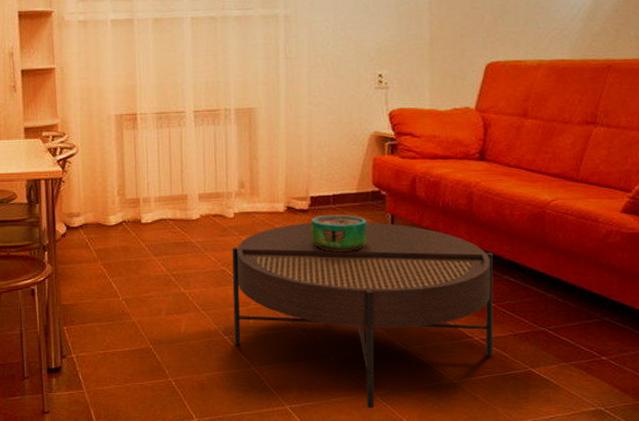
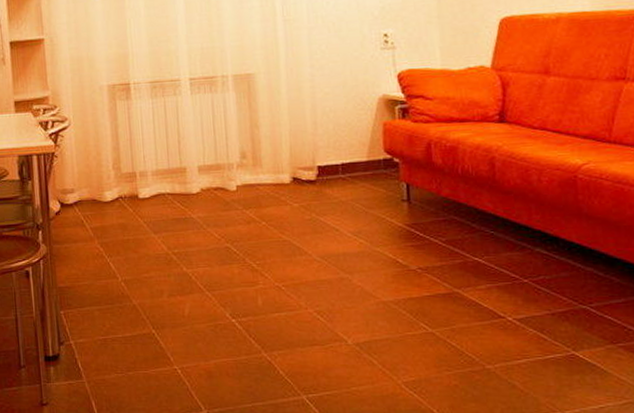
coffee table: present [232,222,494,409] -> none [236,192,530,398]
decorative bowl: present [311,215,368,251] -> none [319,185,382,225]

